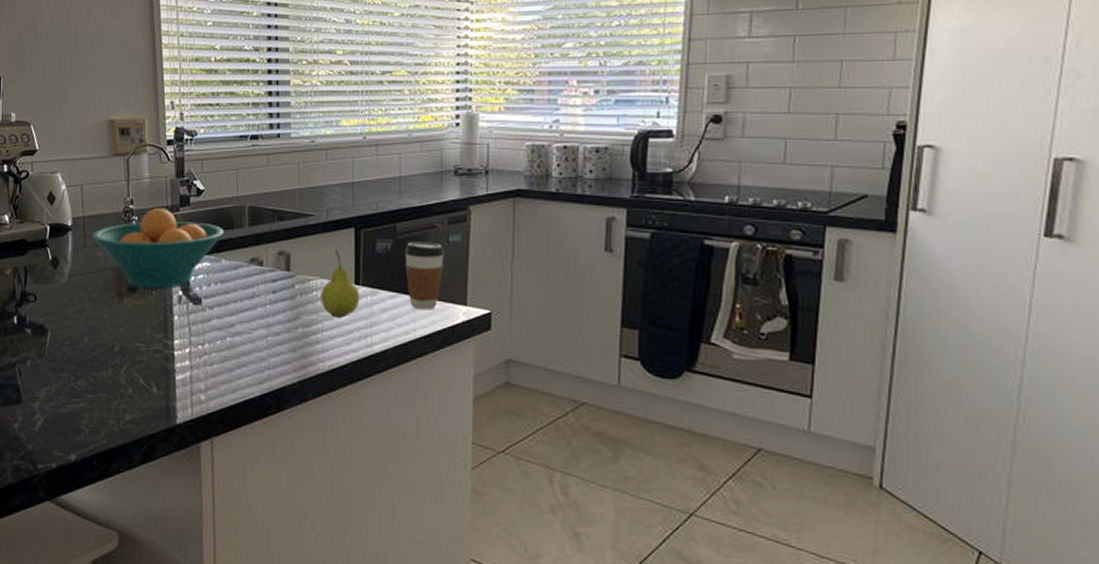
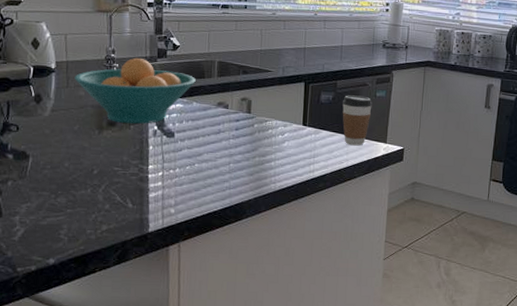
fruit: present [321,249,360,319] -> none [275,98,306,151]

